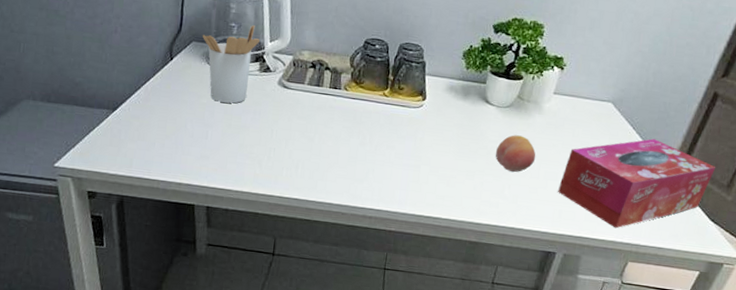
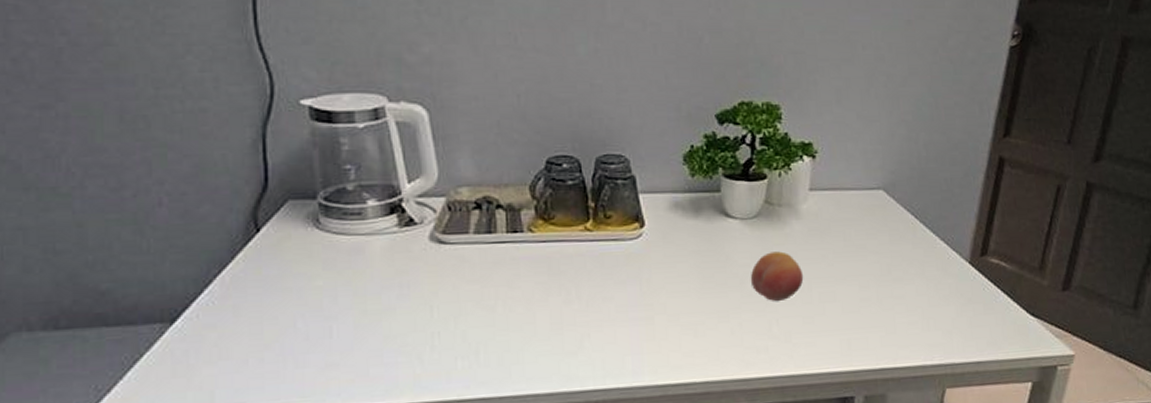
utensil holder: present [202,25,261,104] -> none [301,163,394,280]
tissue box: present [558,138,716,229] -> none [840,226,1022,349]

